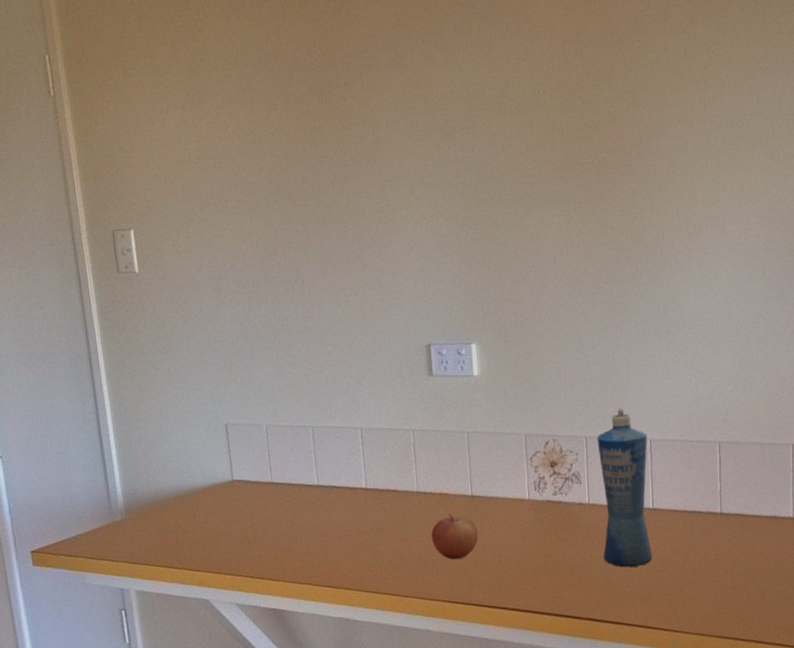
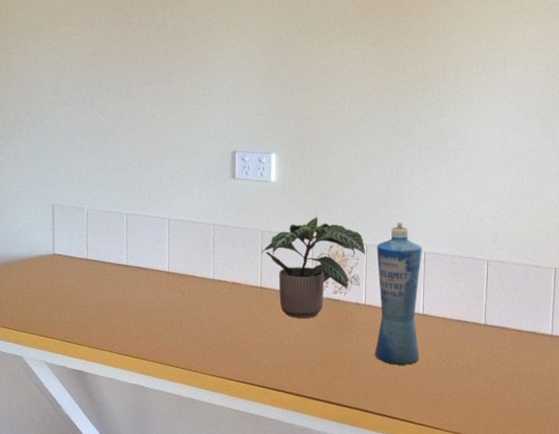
apple: present [431,512,478,559] -> none [222,300,263,342]
potted plant: none [469,410,586,526] -> present [261,216,366,318]

